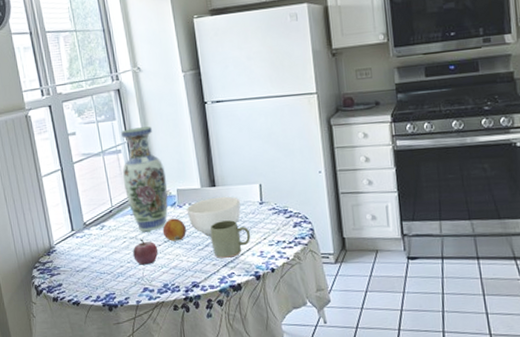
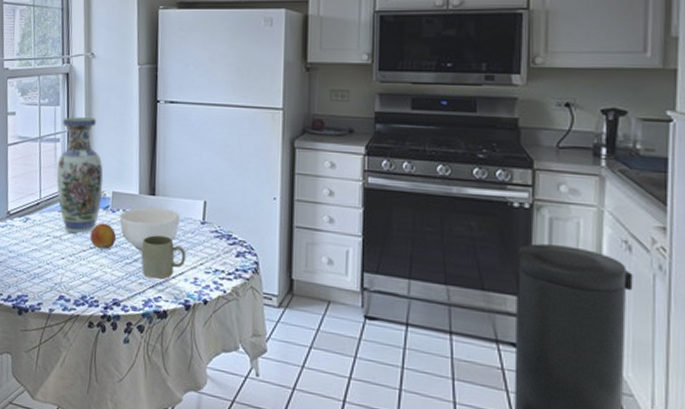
fruit: present [133,239,159,265] -> none [54,240,82,270]

